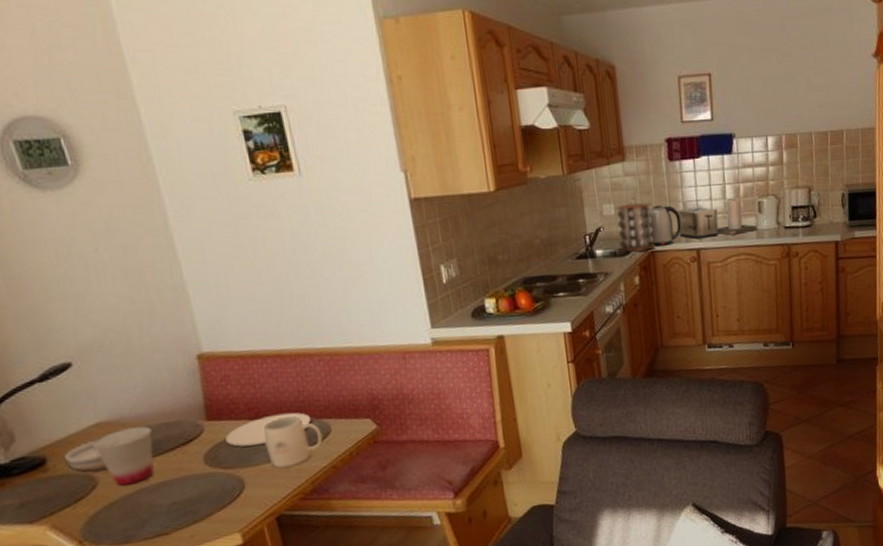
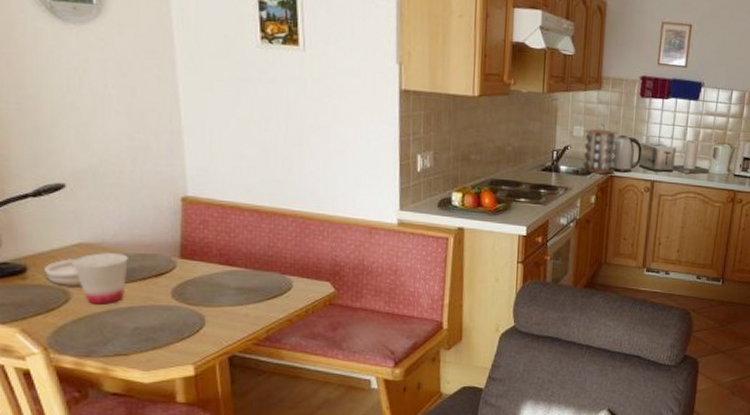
plate: present [225,412,312,447] -> none [195,263,277,289]
mug: present [262,415,323,469] -> none [230,266,284,314]

